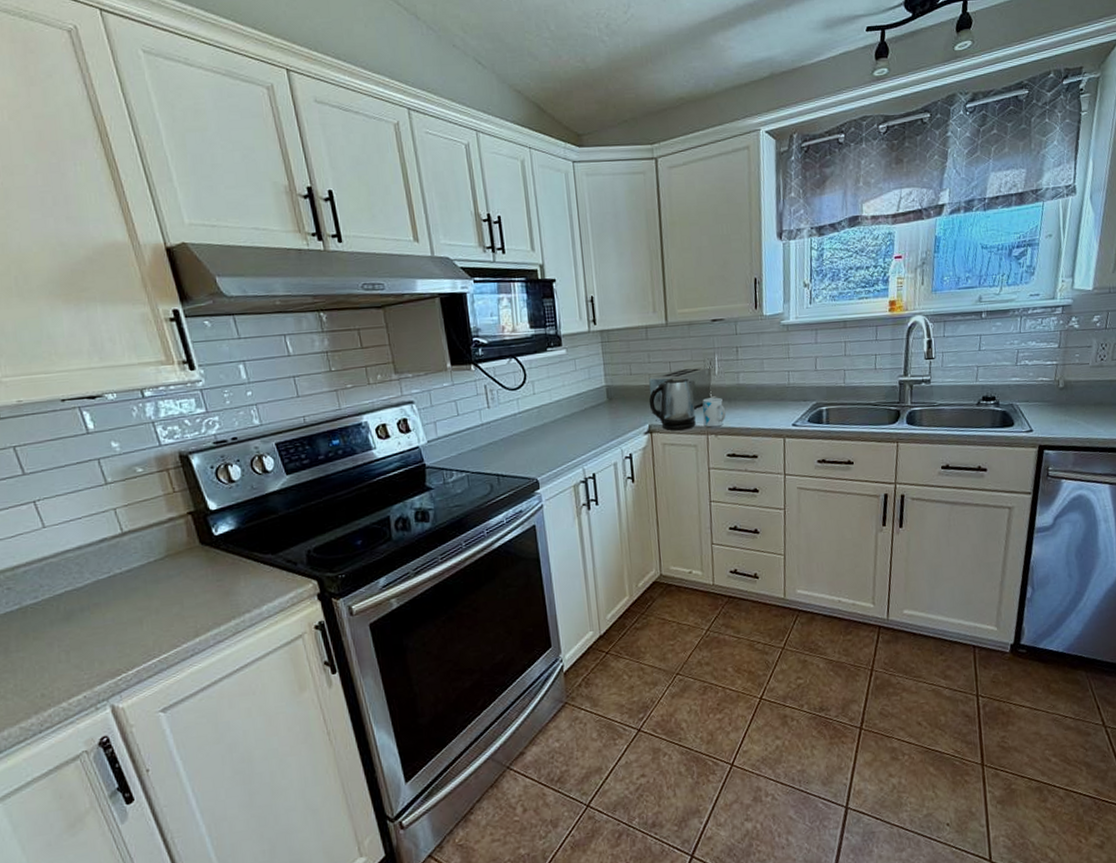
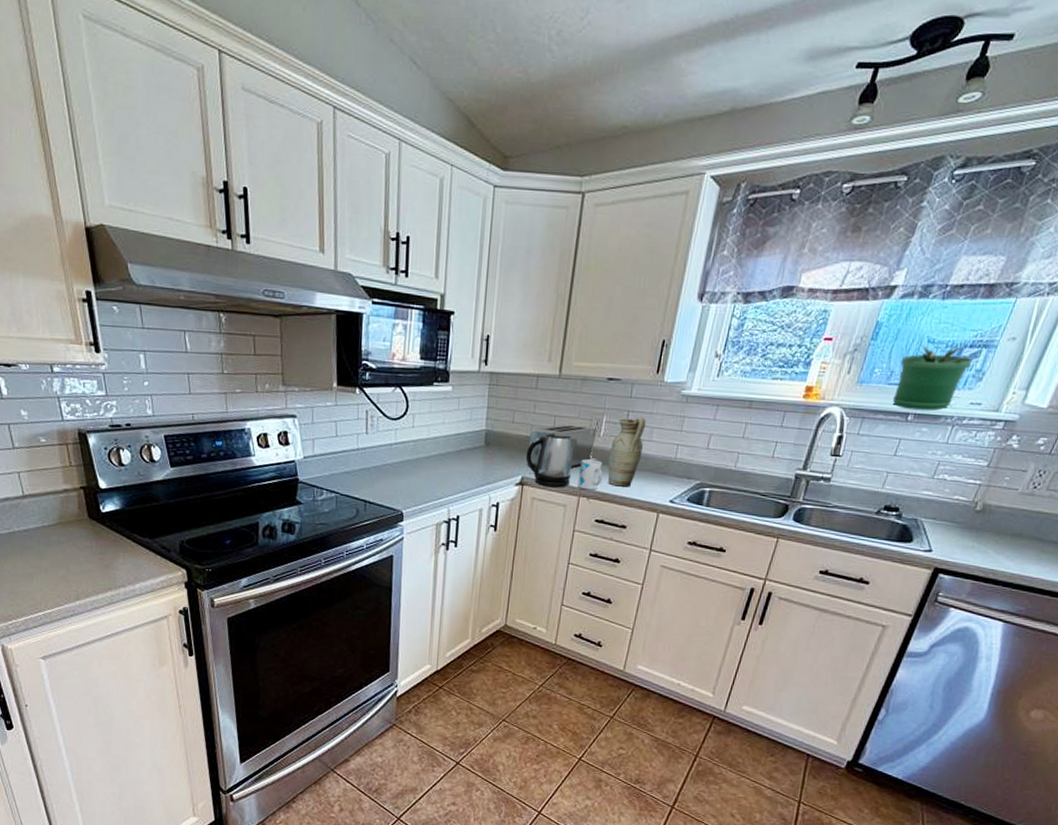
ceramic jug: none [727,350,758,420] -> present [608,417,647,487]
planter: none [963,245,1032,309] -> present [892,343,987,412]

